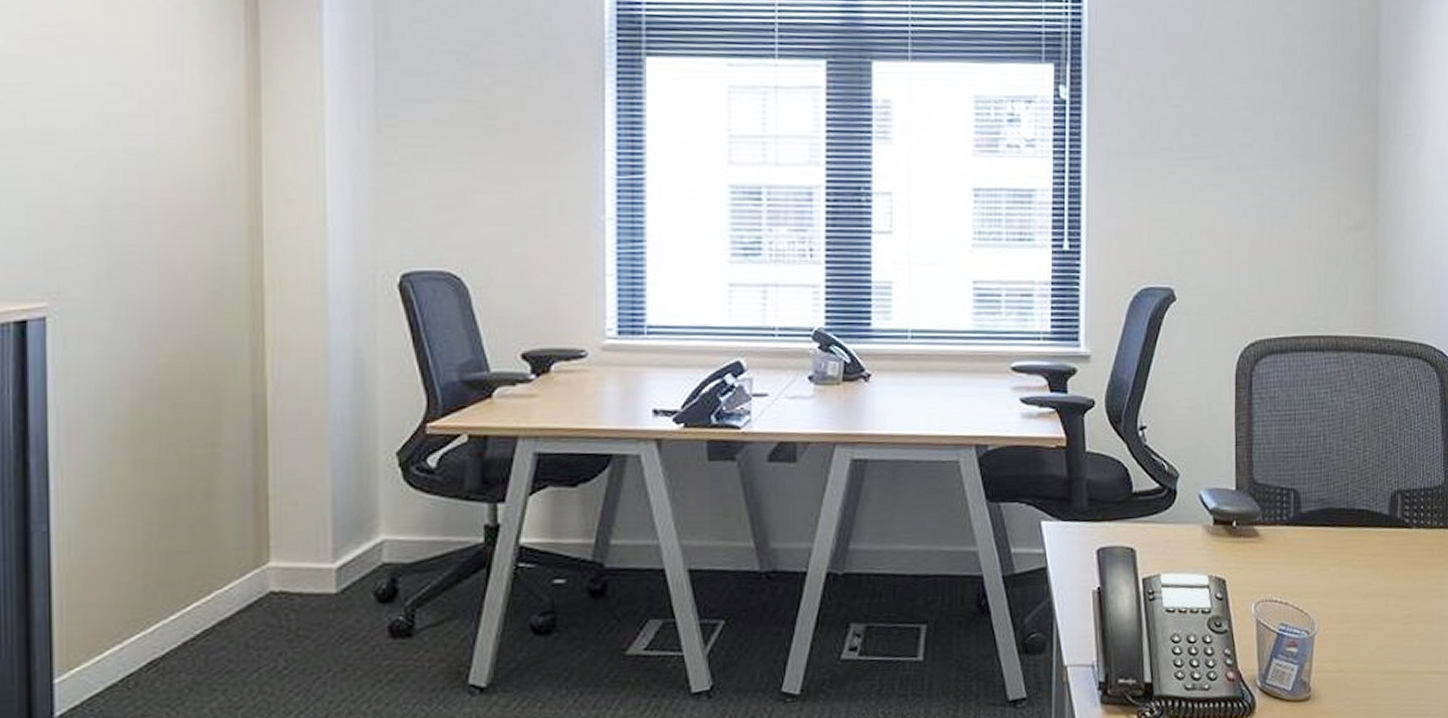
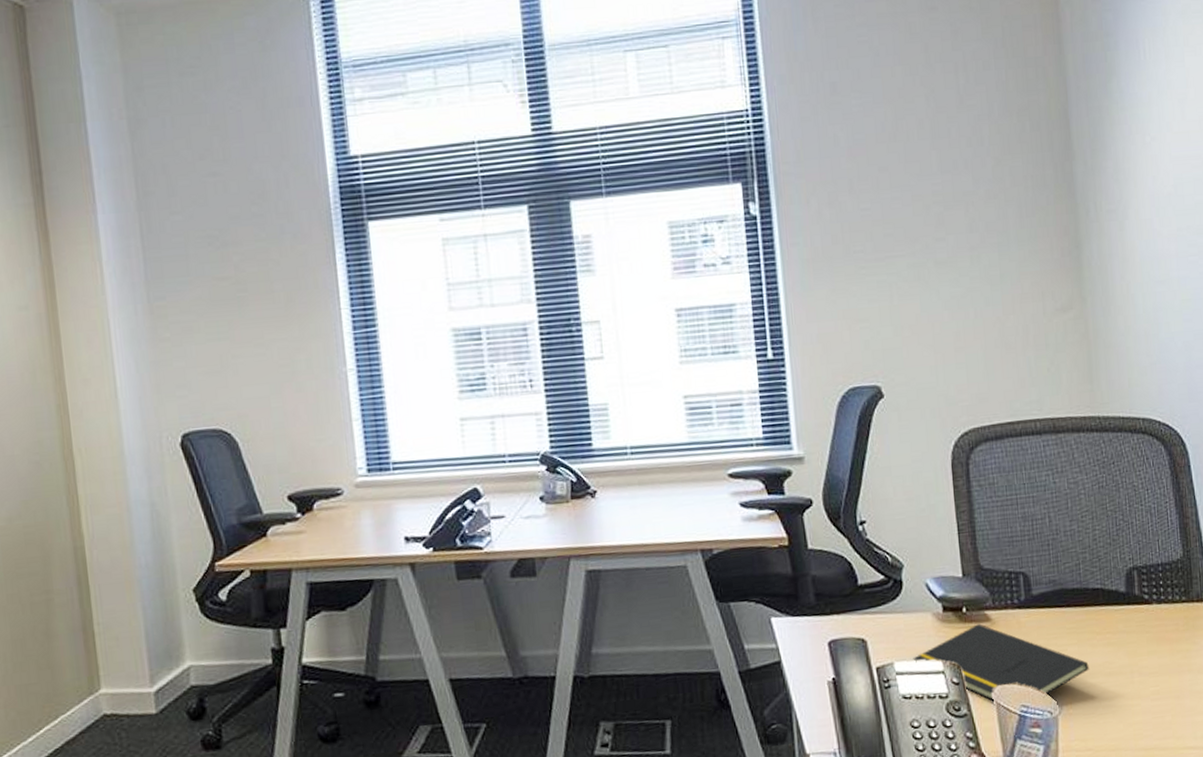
notepad: none [1180,539,1348,619] -> present [913,624,1089,702]

